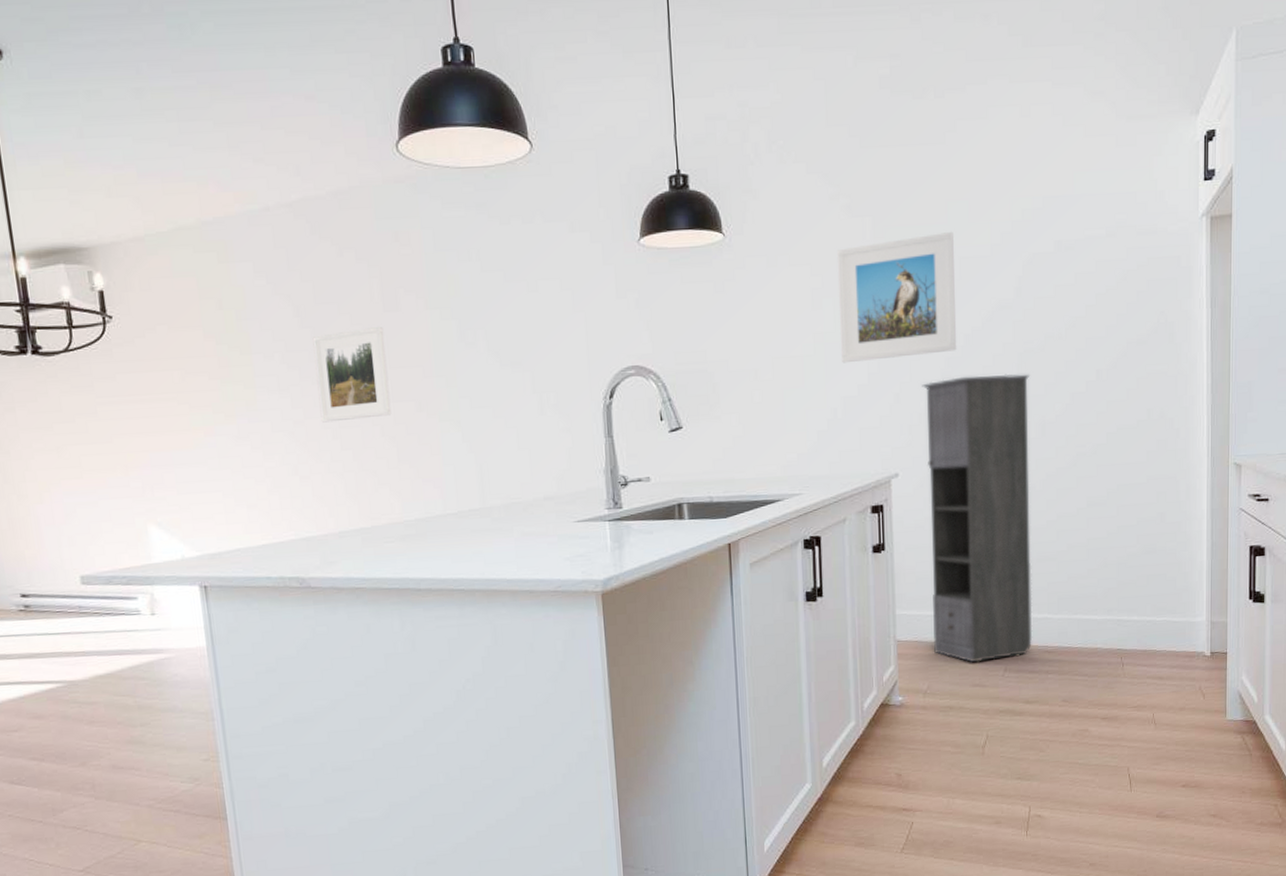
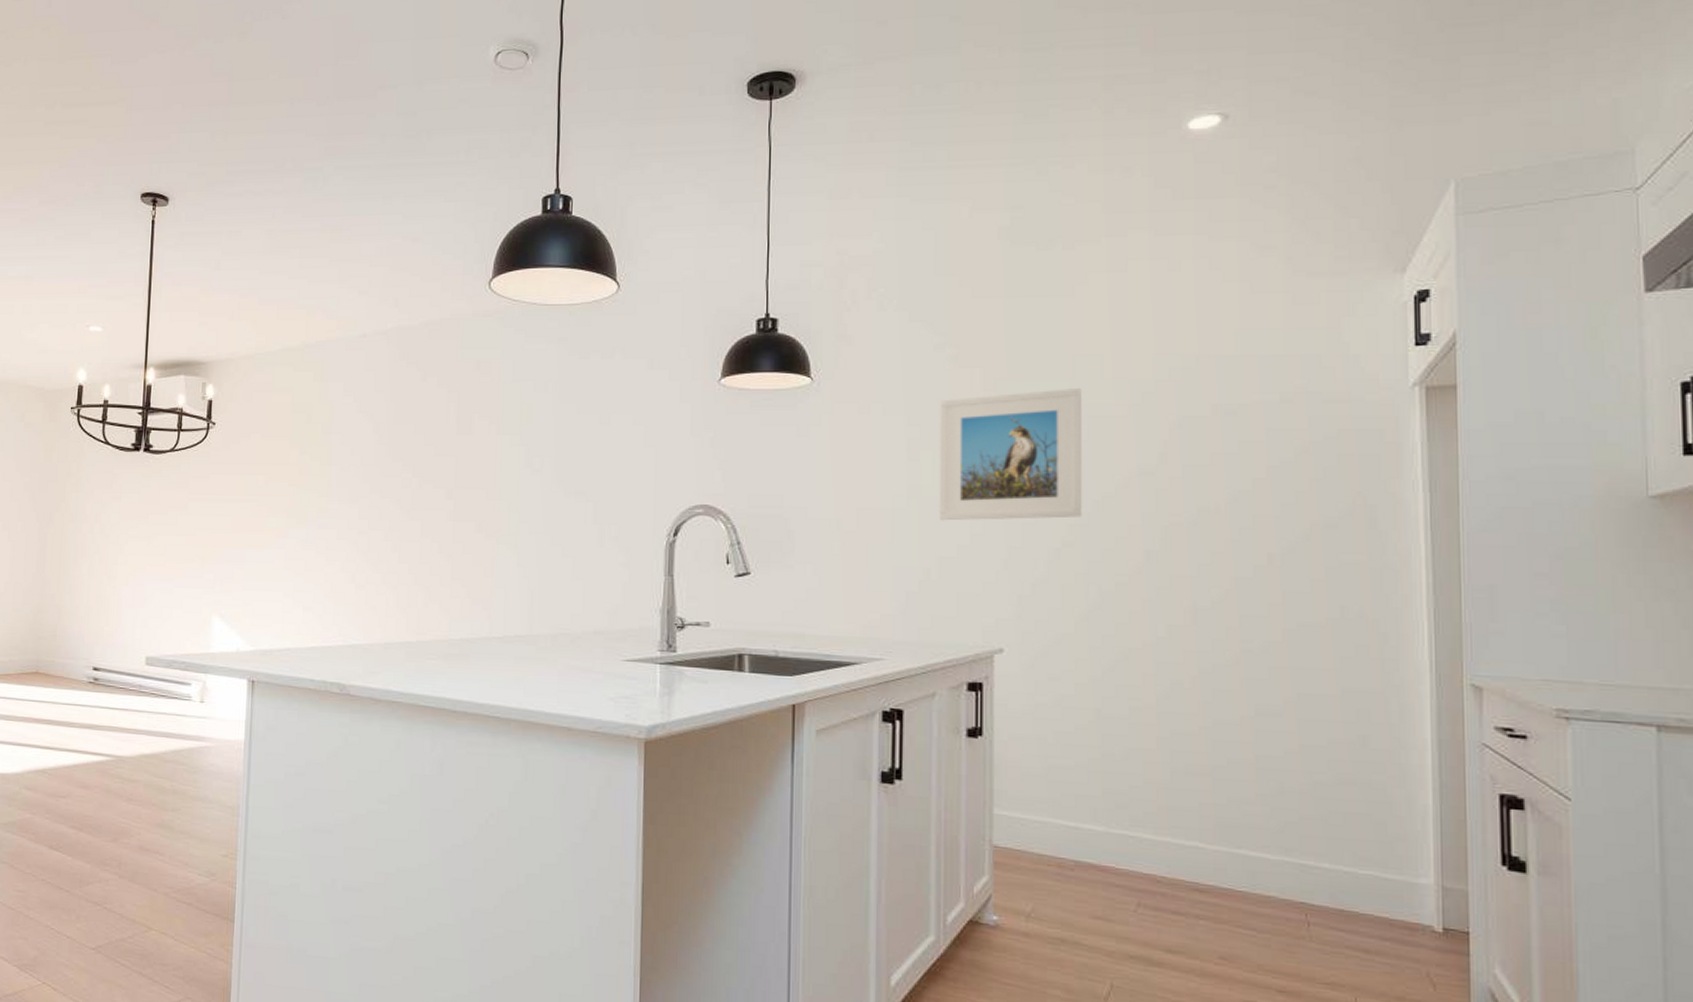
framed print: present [312,327,392,423] -> none [384,448,454,535]
storage cabinet: present [922,374,1033,663] -> none [1036,547,1178,890]

